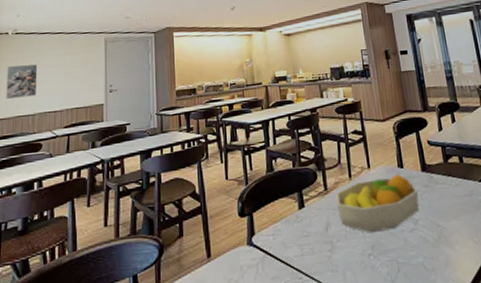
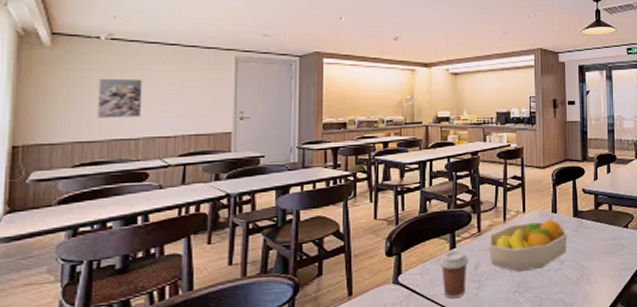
coffee cup: none [289,209,319,262] -> present [439,249,469,299]

